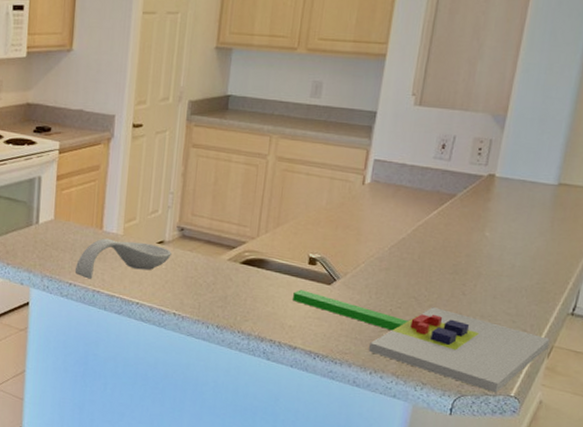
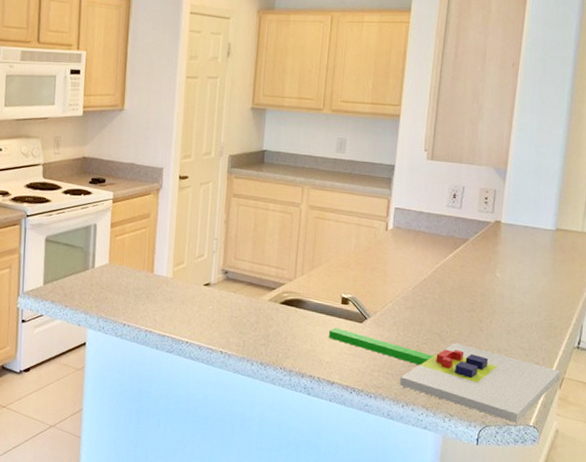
spoon rest: present [74,238,172,279] -> none [128,281,217,320]

